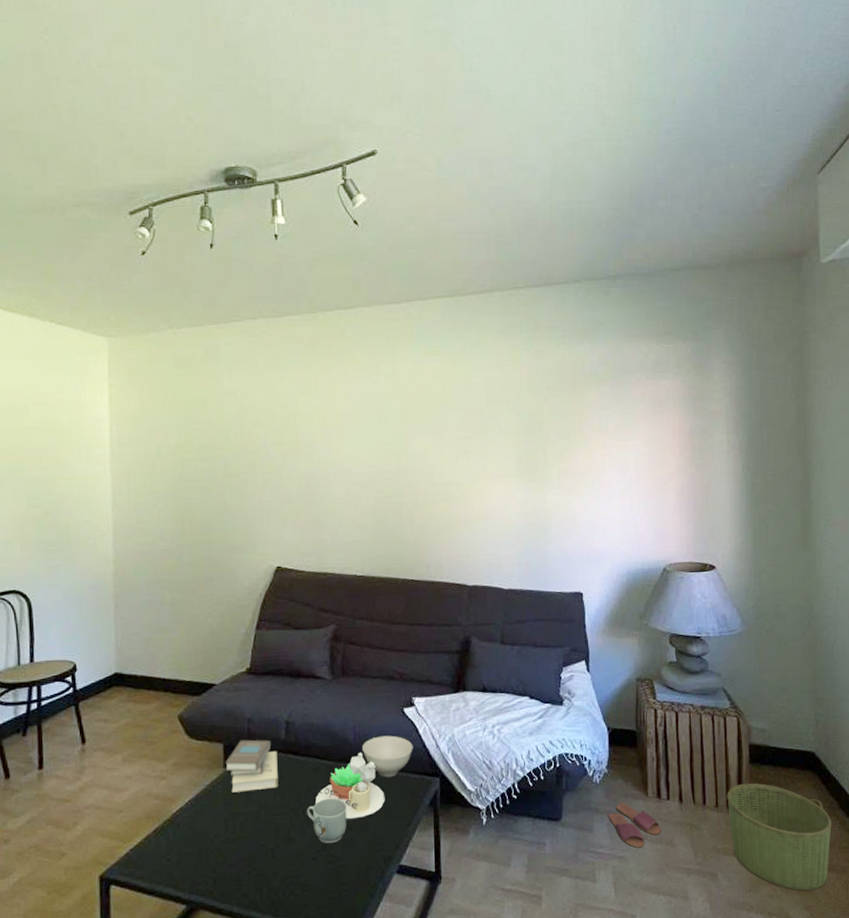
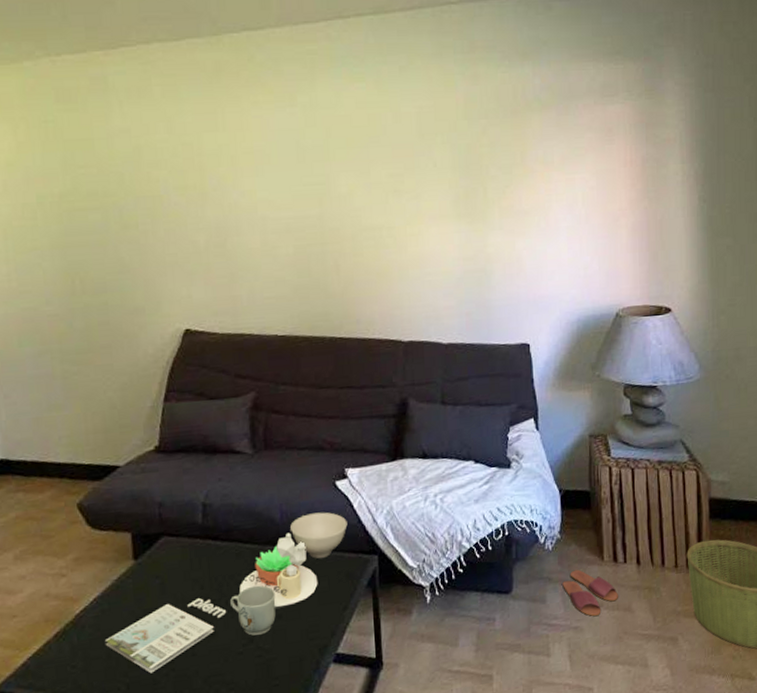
magazine: none [197,806,304,871] -> present [106,598,227,673]
books: present [225,740,278,793] -> none [134,525,197,587]

